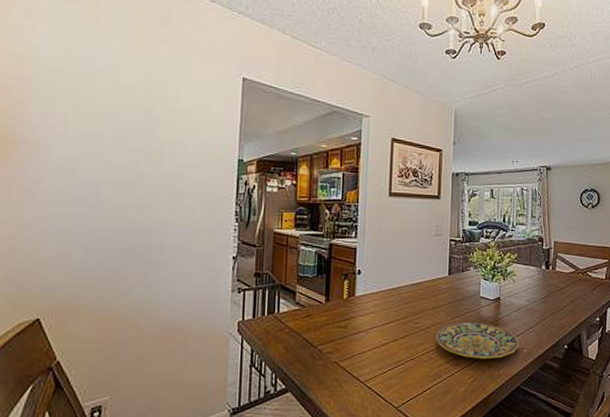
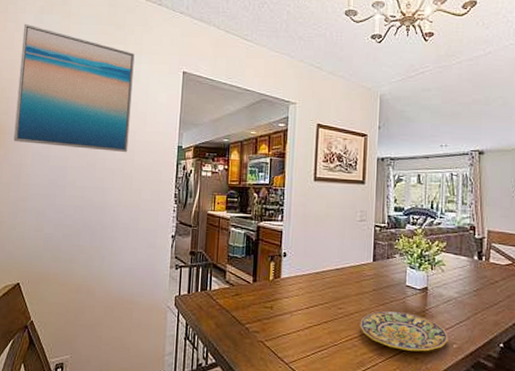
wall art: none [26,10,184,167] -> present [13,23,135,153]

